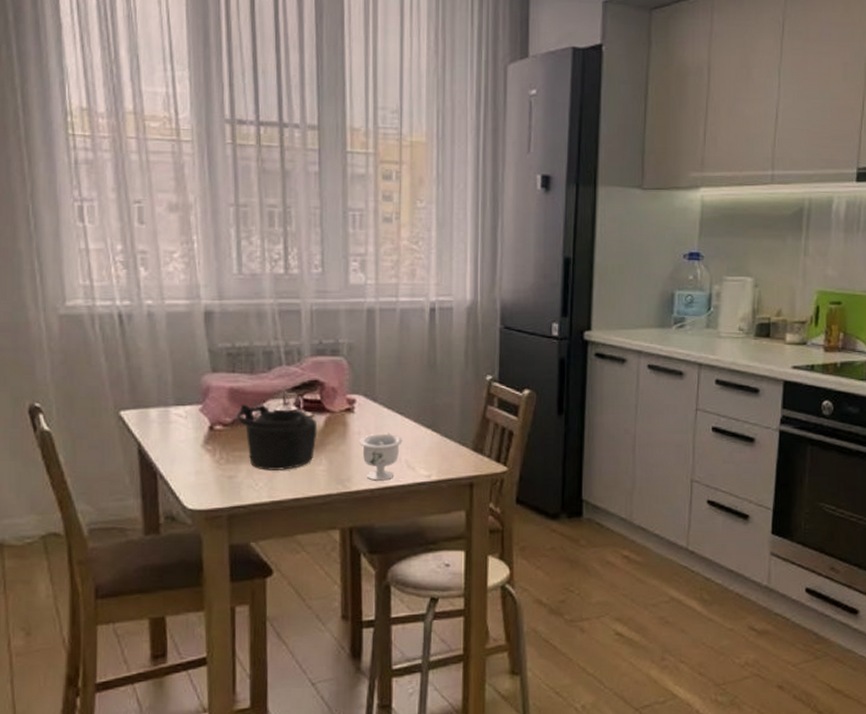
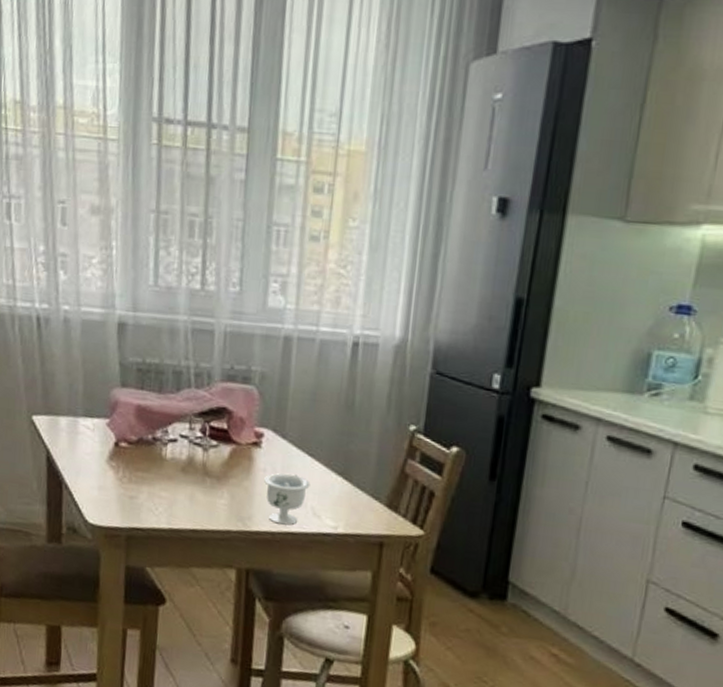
teapot: present [236,404,318,470] -> none [141,423,222,499]

